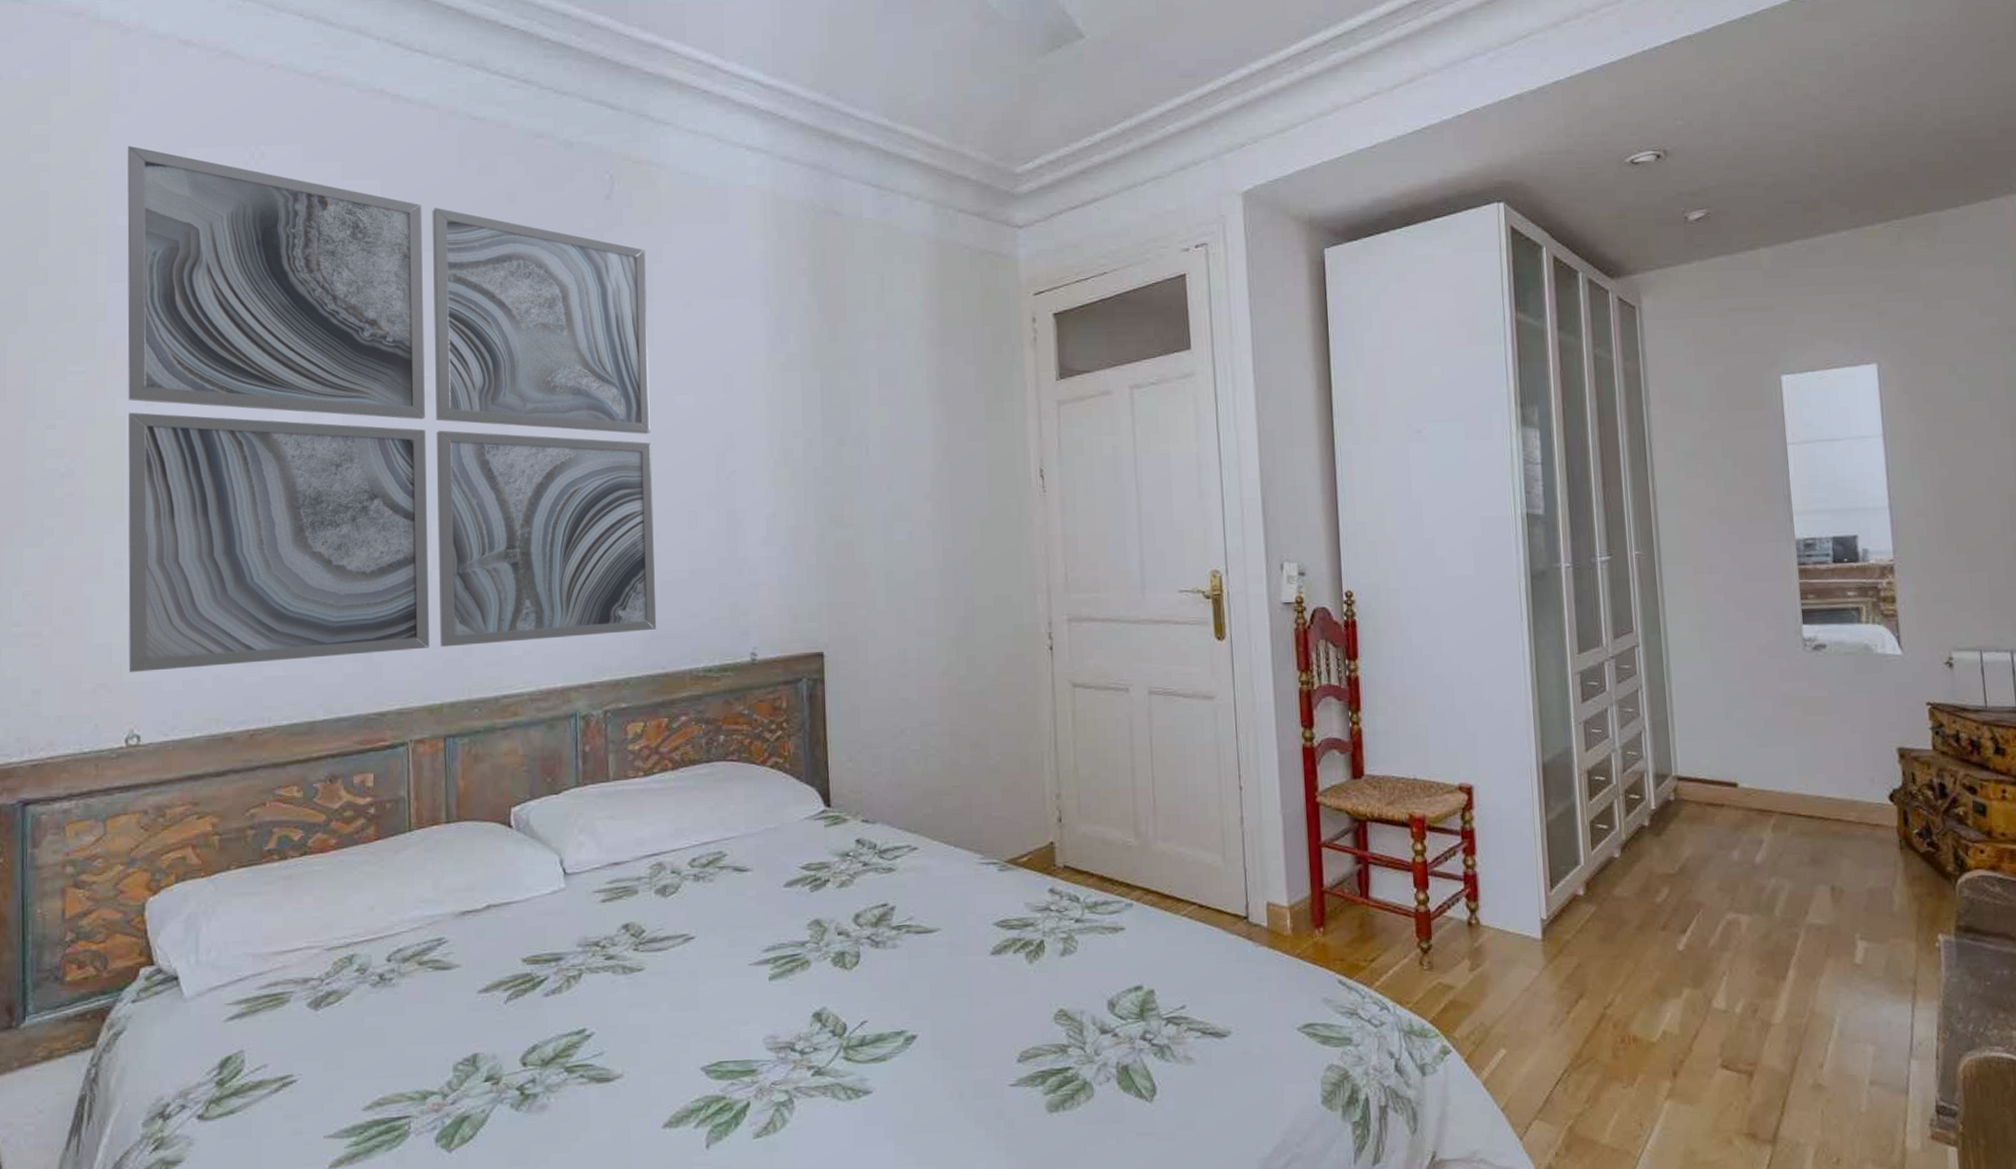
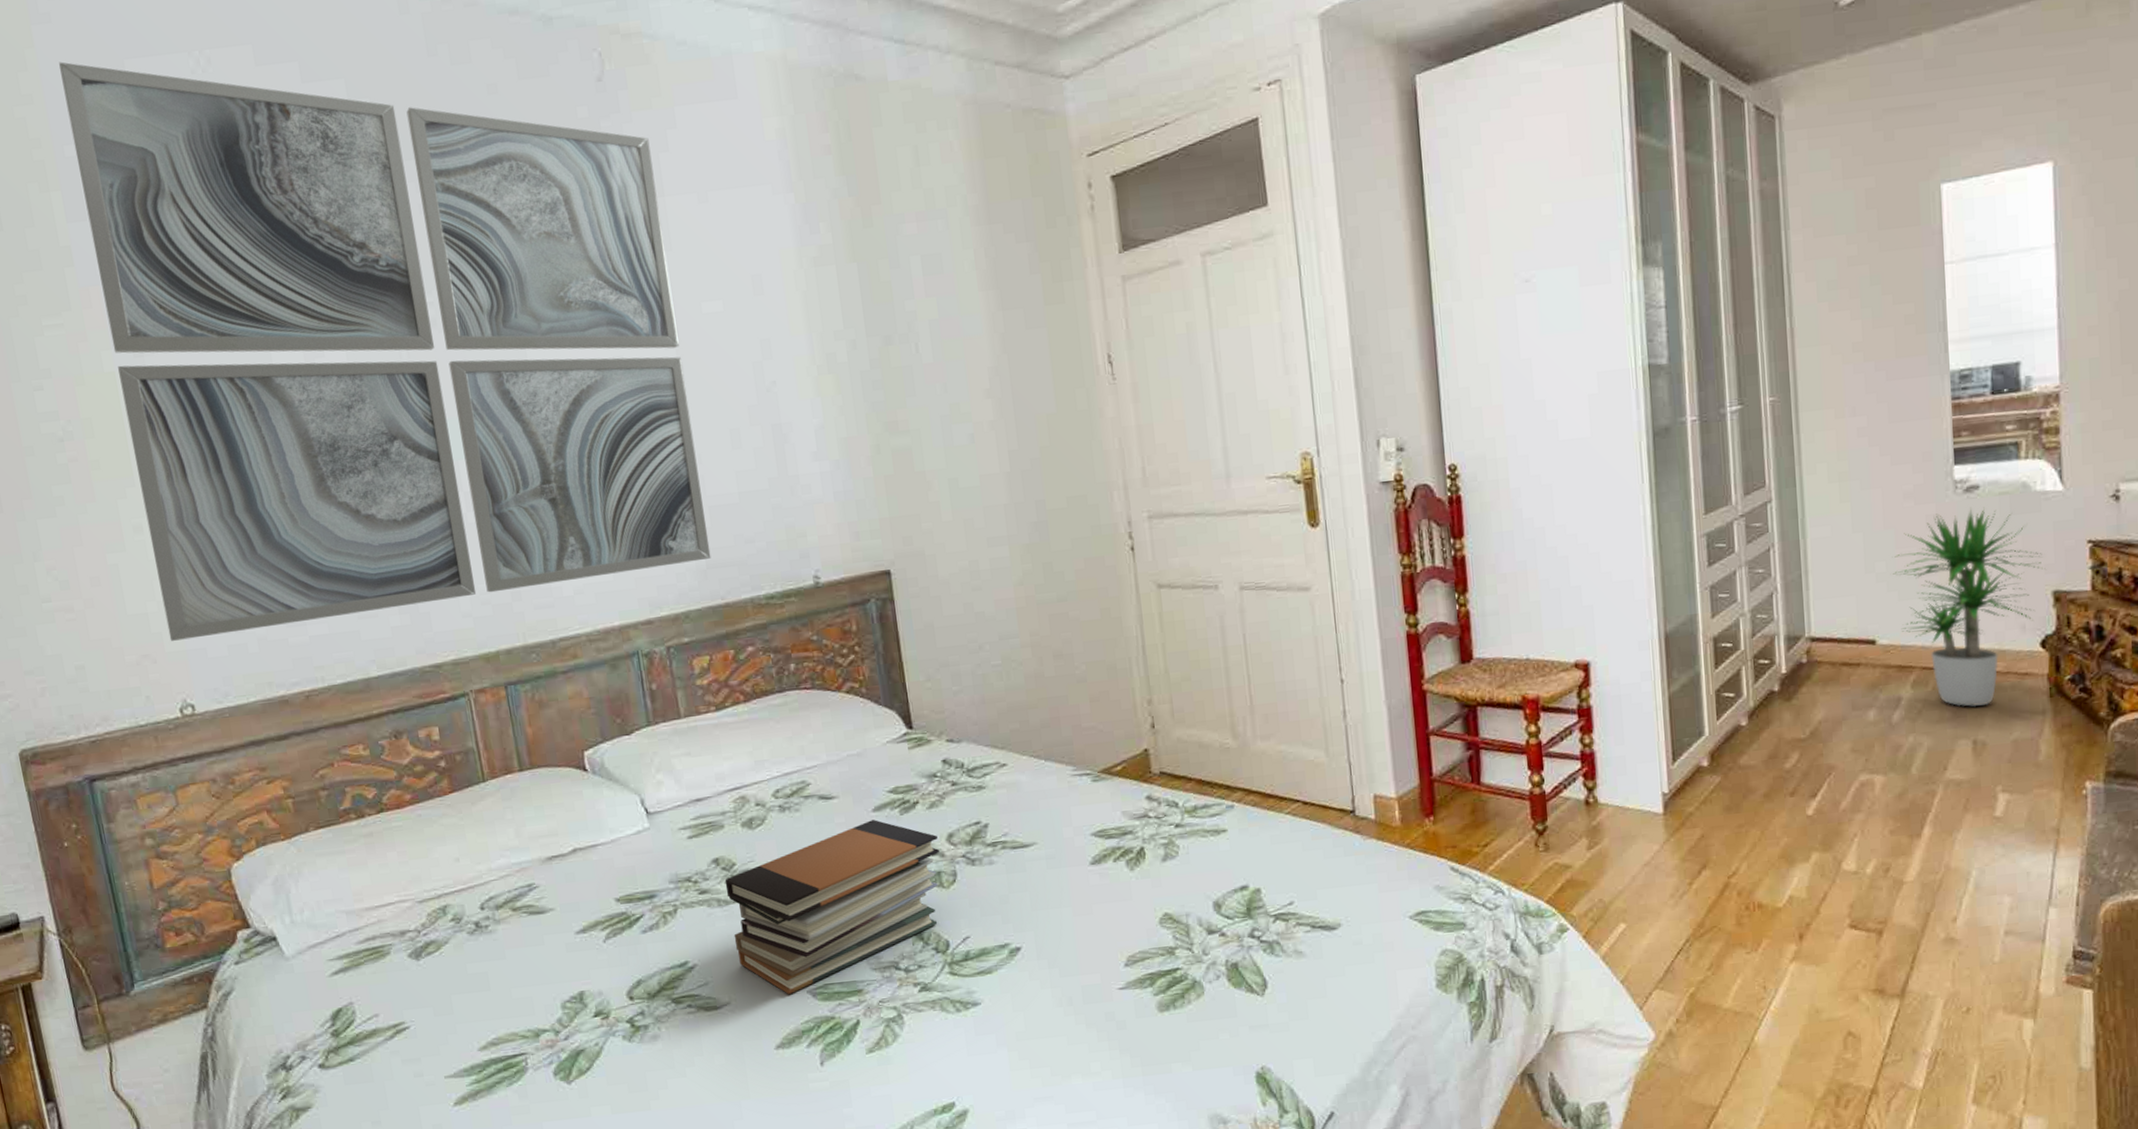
book stack: none [632,895,845,1071] -> present [724,820,939,995]
potted plant: none [1751,664,1890,853] -> present [1893,507,2046,707]

